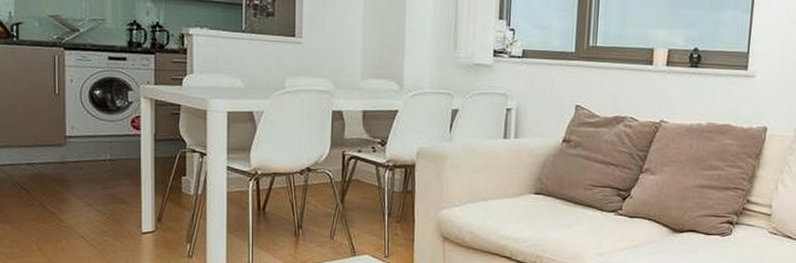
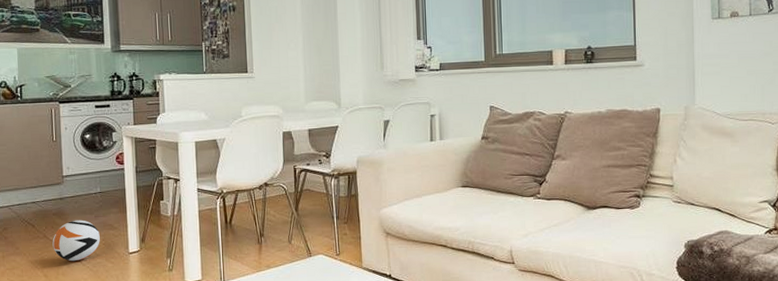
ball: none [50,189,108,237] -> present [52,220,100,262]

